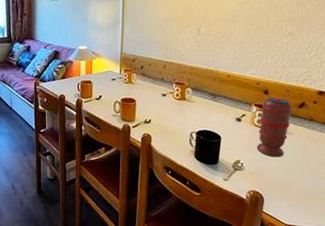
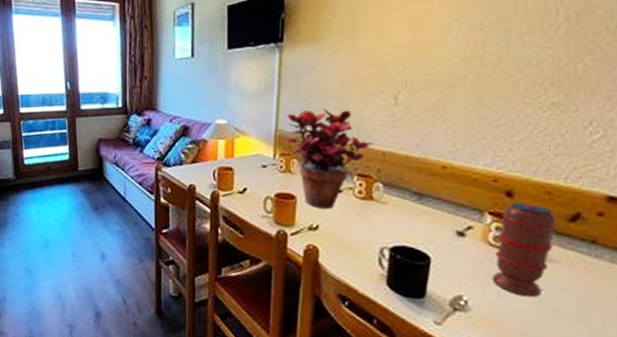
potted plant: none [128,37,186,108] -> present [287,108,375,209]

